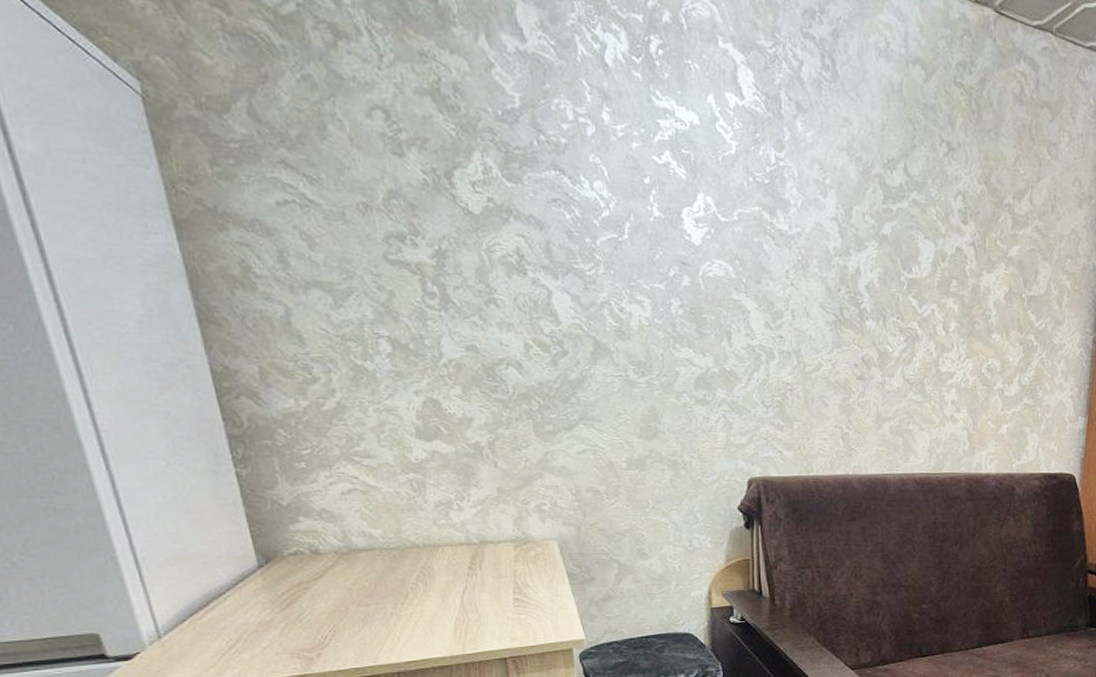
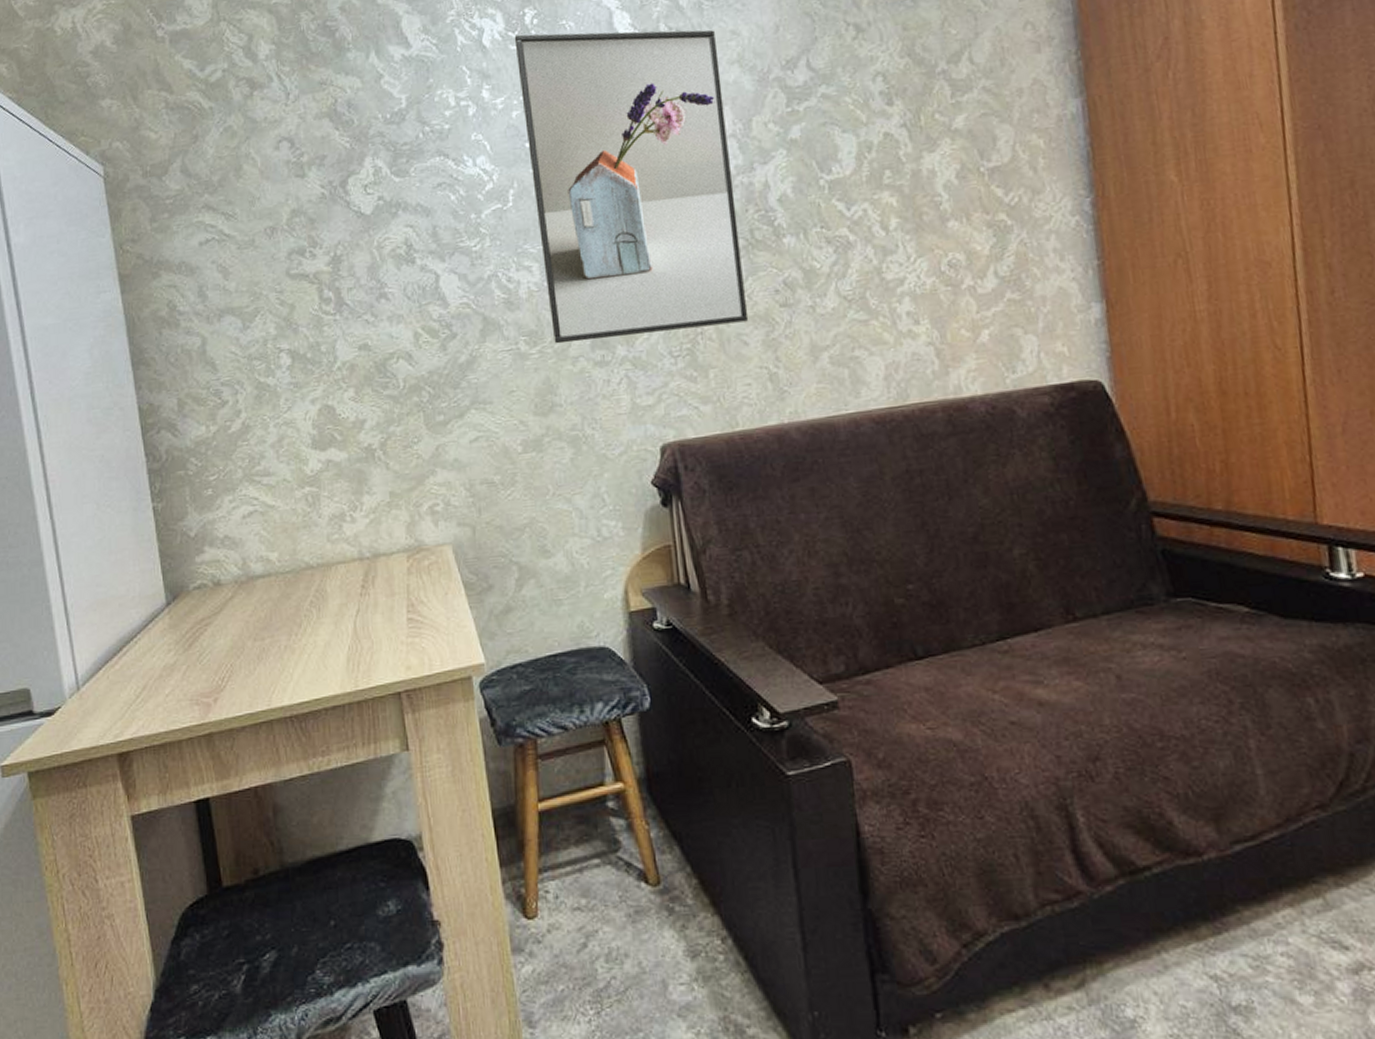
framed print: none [638,61,831,387] -> present [514,30,749,344]

